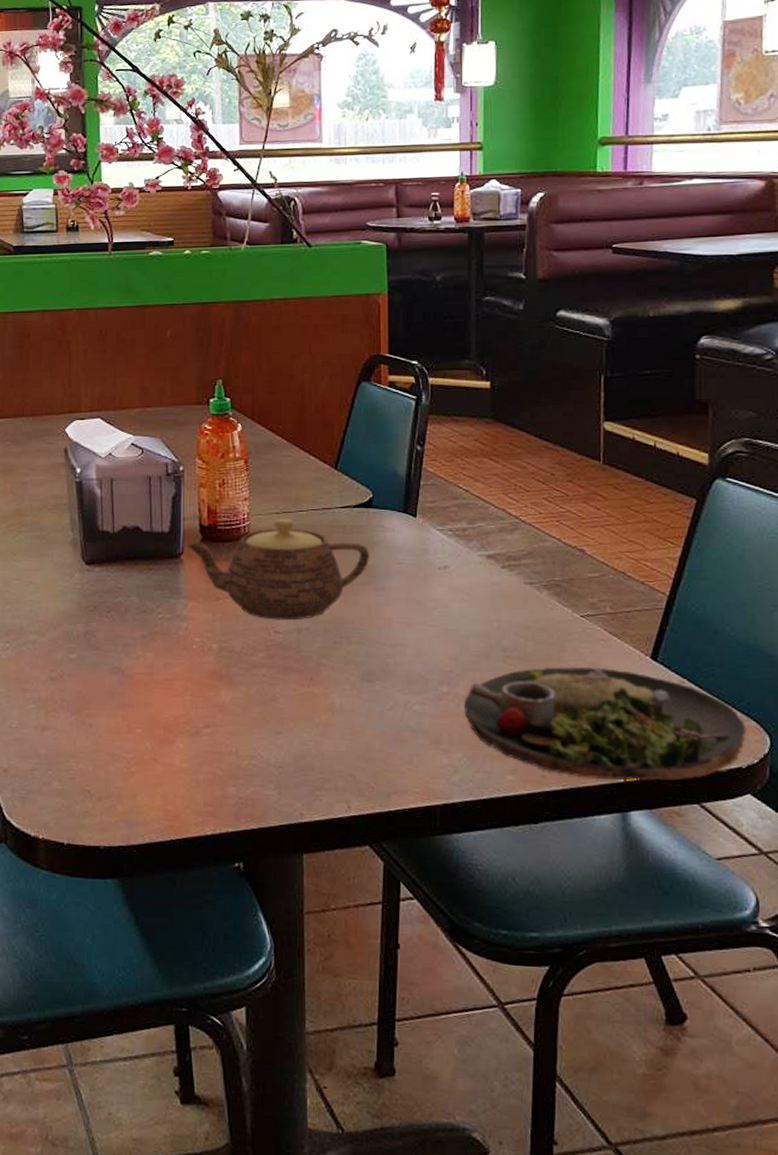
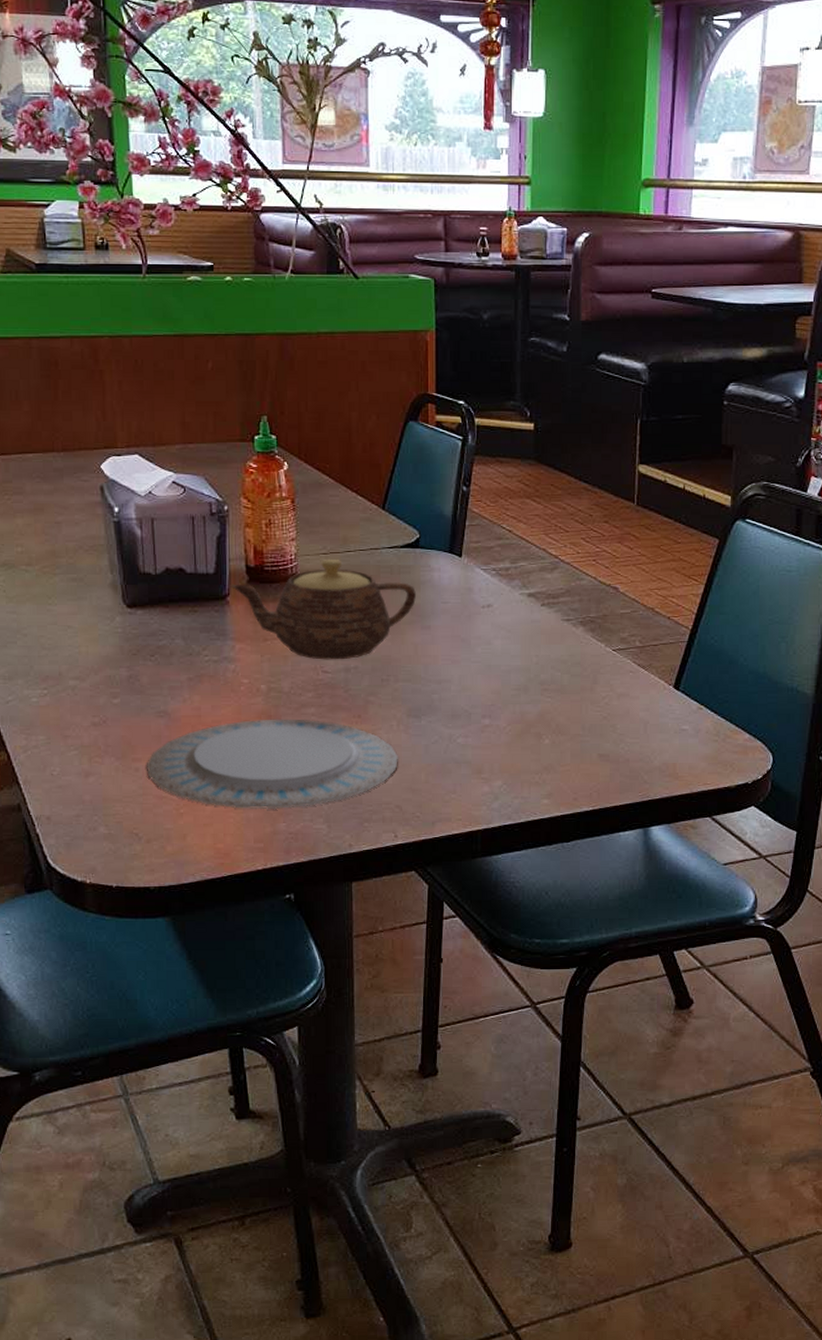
plate: none [100,678,351,773] -> present [147,719,398,810]
dinner plate: present [464,667,747,781] -> none [505,698,753,800]

